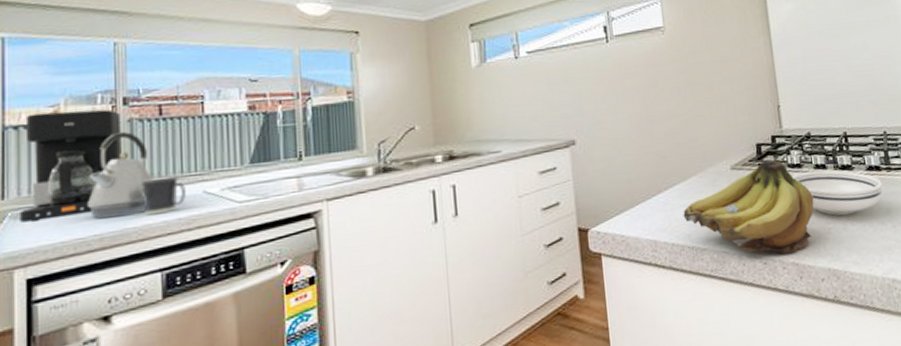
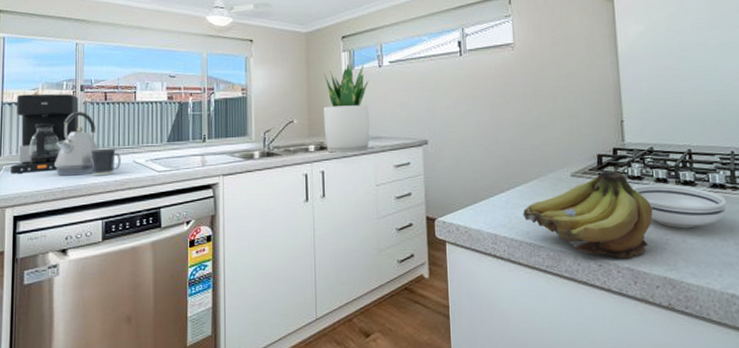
planter: none [450,54,508,163] -> present [324,62,370,153]

